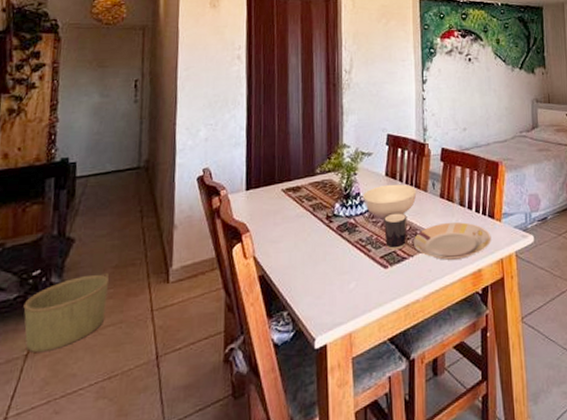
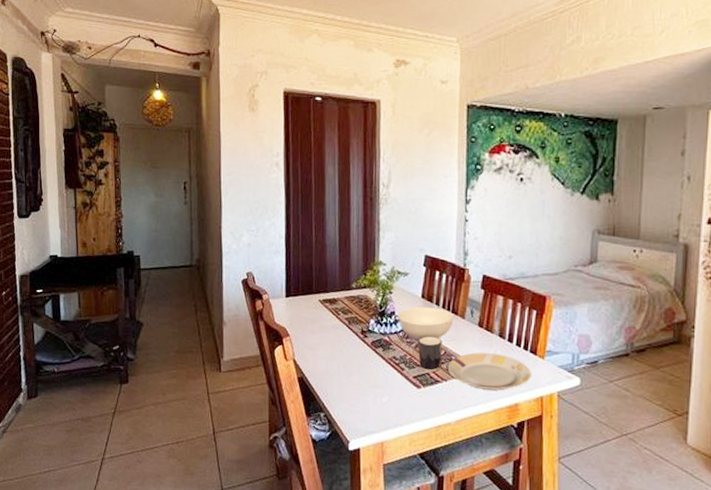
basket: present [23,272,110,352] -> none [108,355,173,413]

